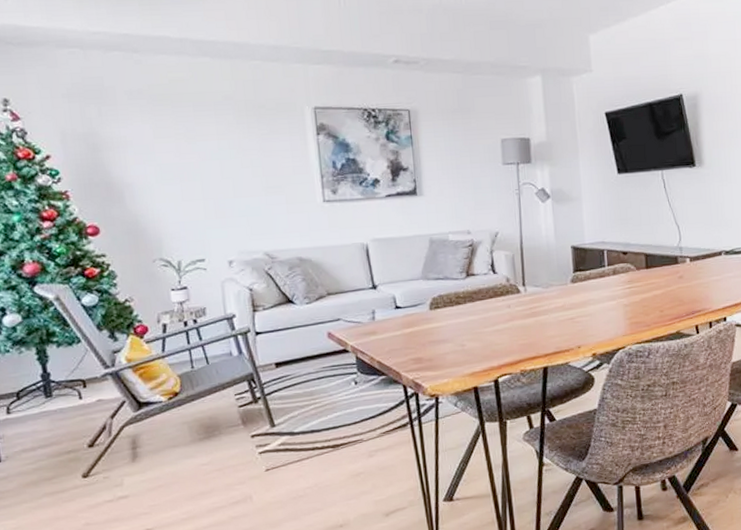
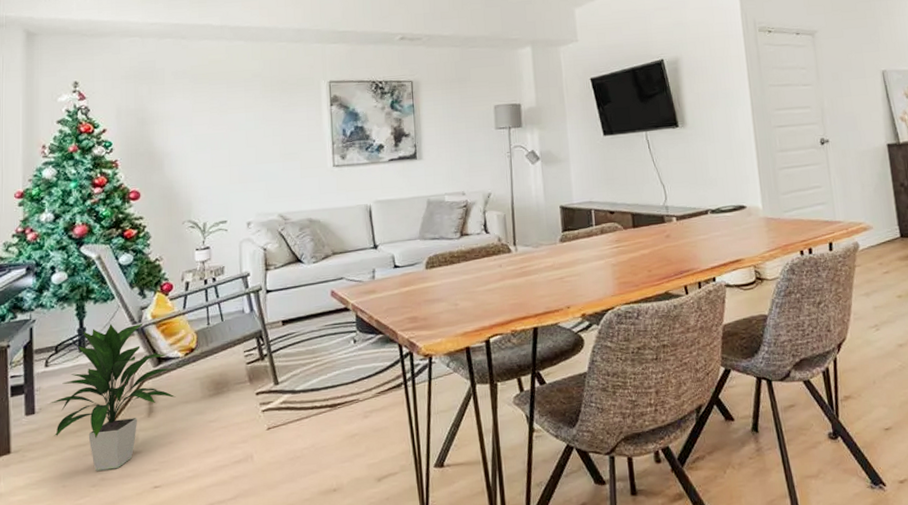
indoor plant: none [17,367,162,517] -> present [50,323,176,471]

